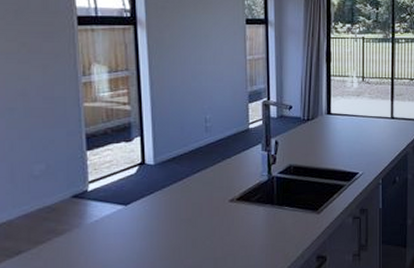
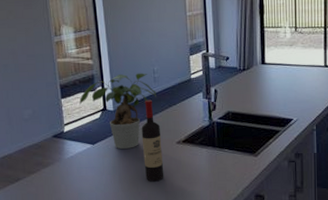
potted plant: none [110,121,208,210] -> present [79,73,156,149]
wine bottle: none [187,152,213,247] -> present [141,99,164,182]

